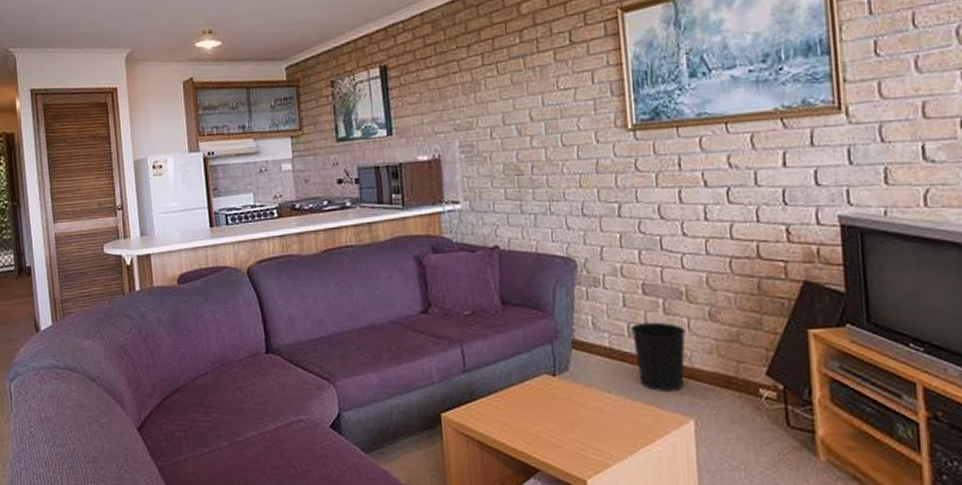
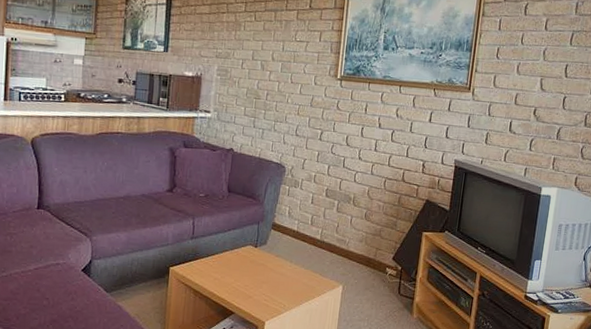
wastebasket: present [630,321,686,393] -> none [312,216,349,266]

